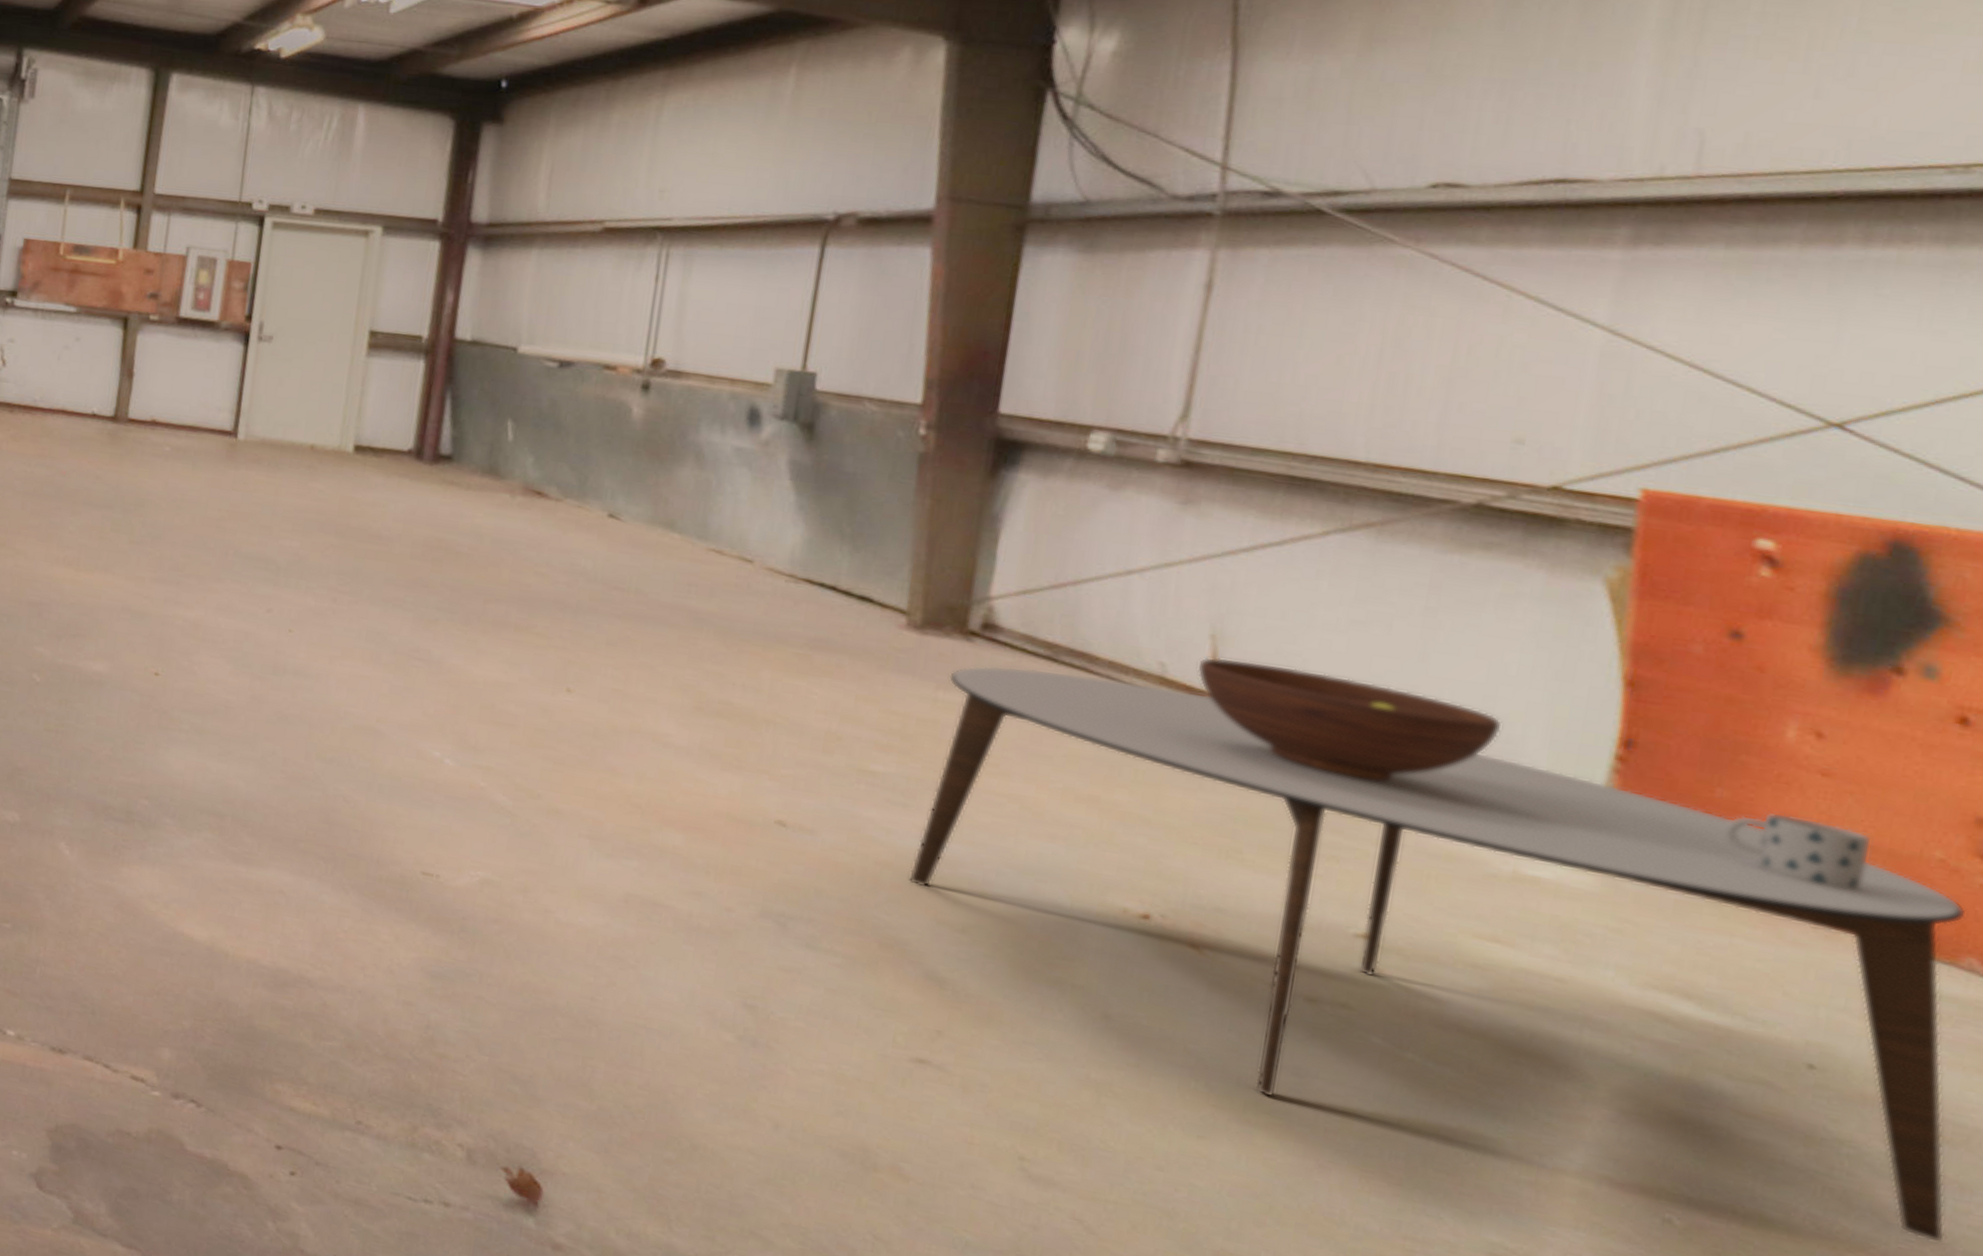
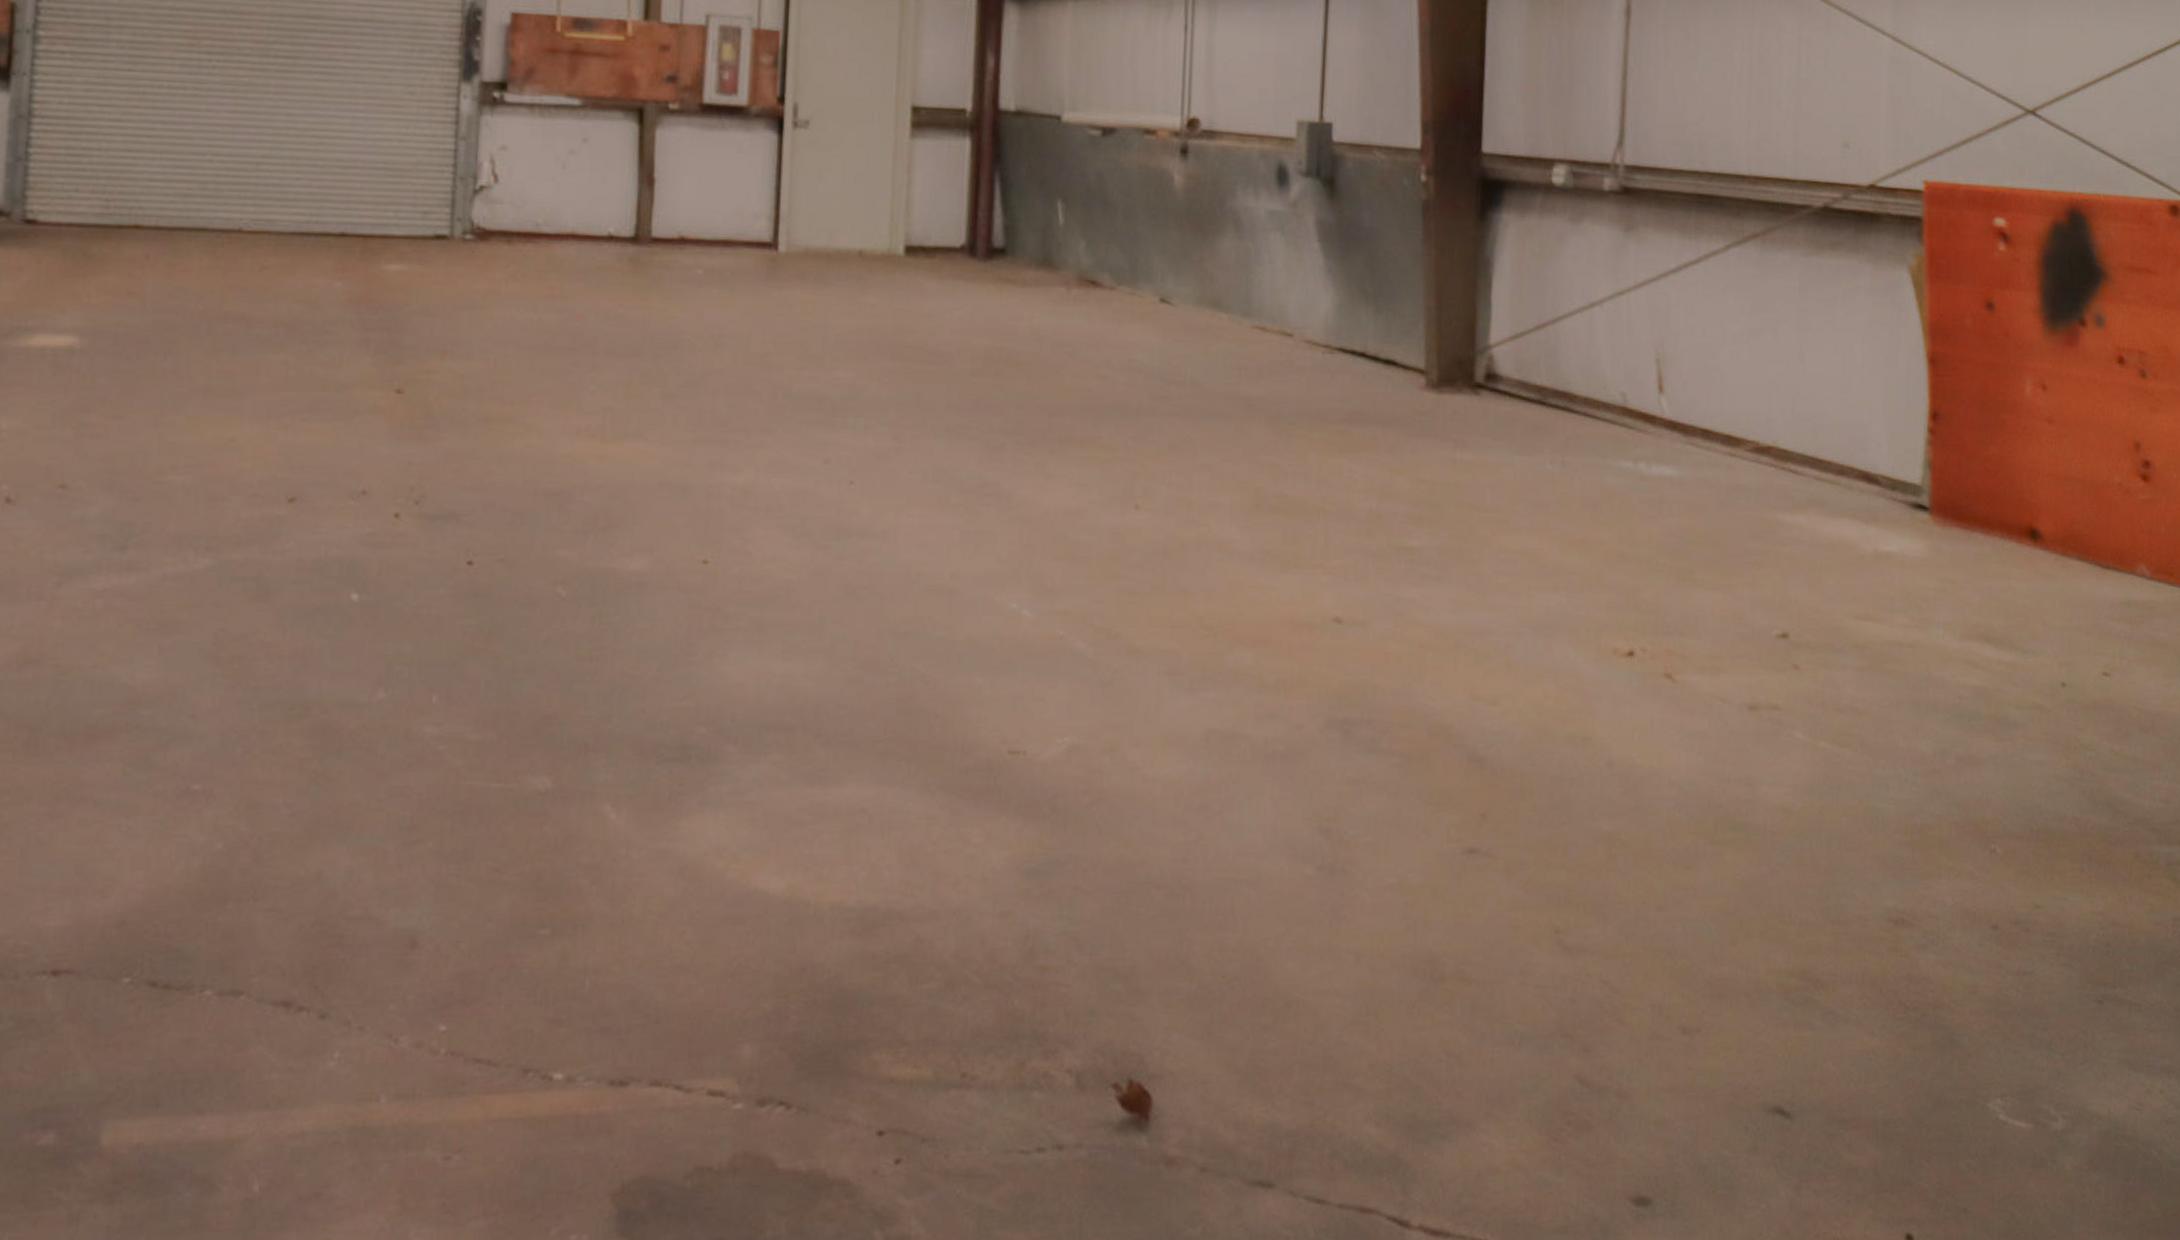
dining table: present [908,665,1965,1244] -> none [1446,414,2148,820]
fruit bowl: present [1197,657,1503,782] -> none [1649,380,1856,483]
mug: present [1724,813,1873,891] -> none [1997,462,2081,522]

